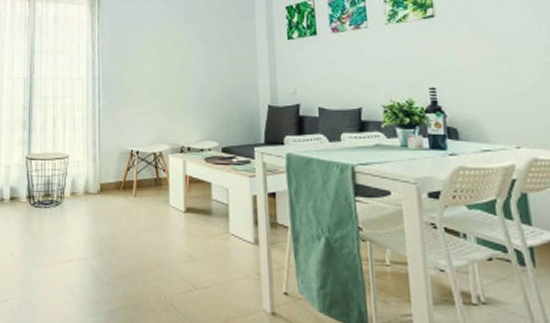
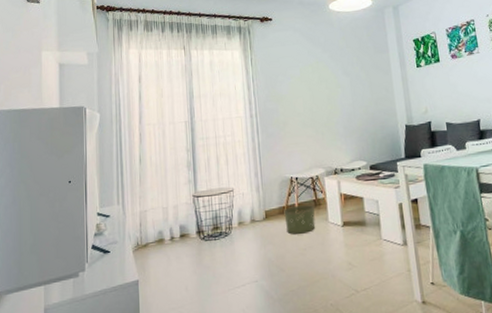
basket: none [121,183,156,214] -> present [284,205,316,235]

